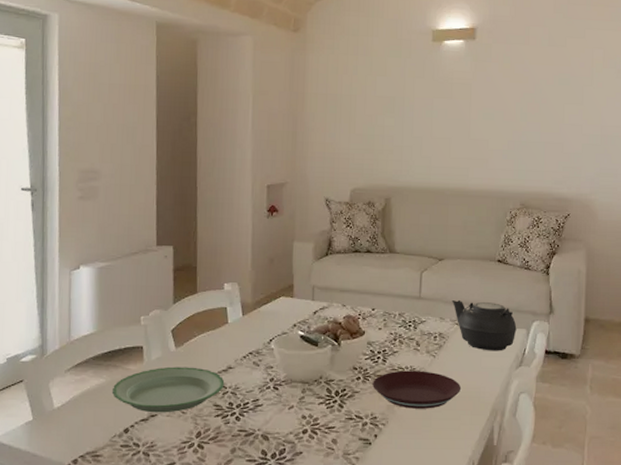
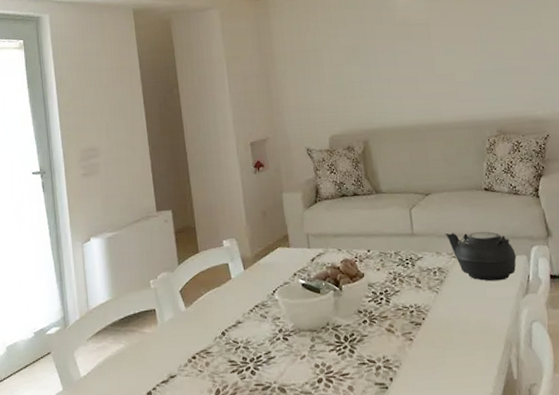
plate: present [113,366,225,413] -> none [132,325,236,374]
plate: present [373,370,460,409] -> none [379,308,470,348]

